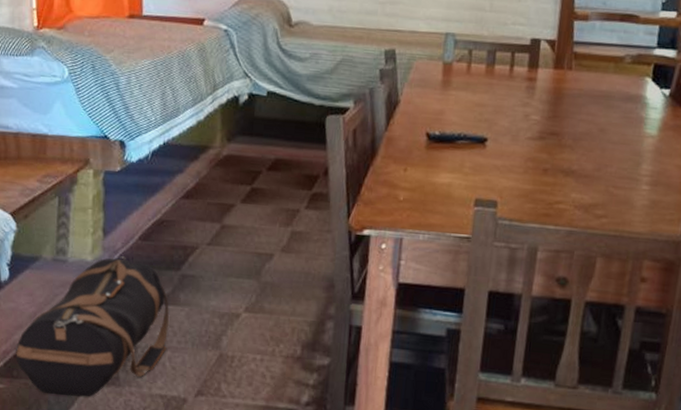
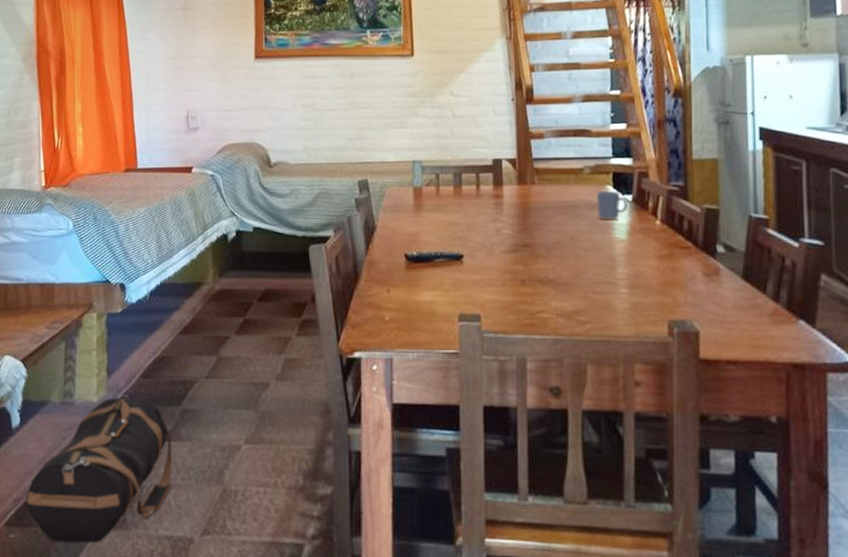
mug: none [631,83,665,115] -> present [596,191,629,220]

